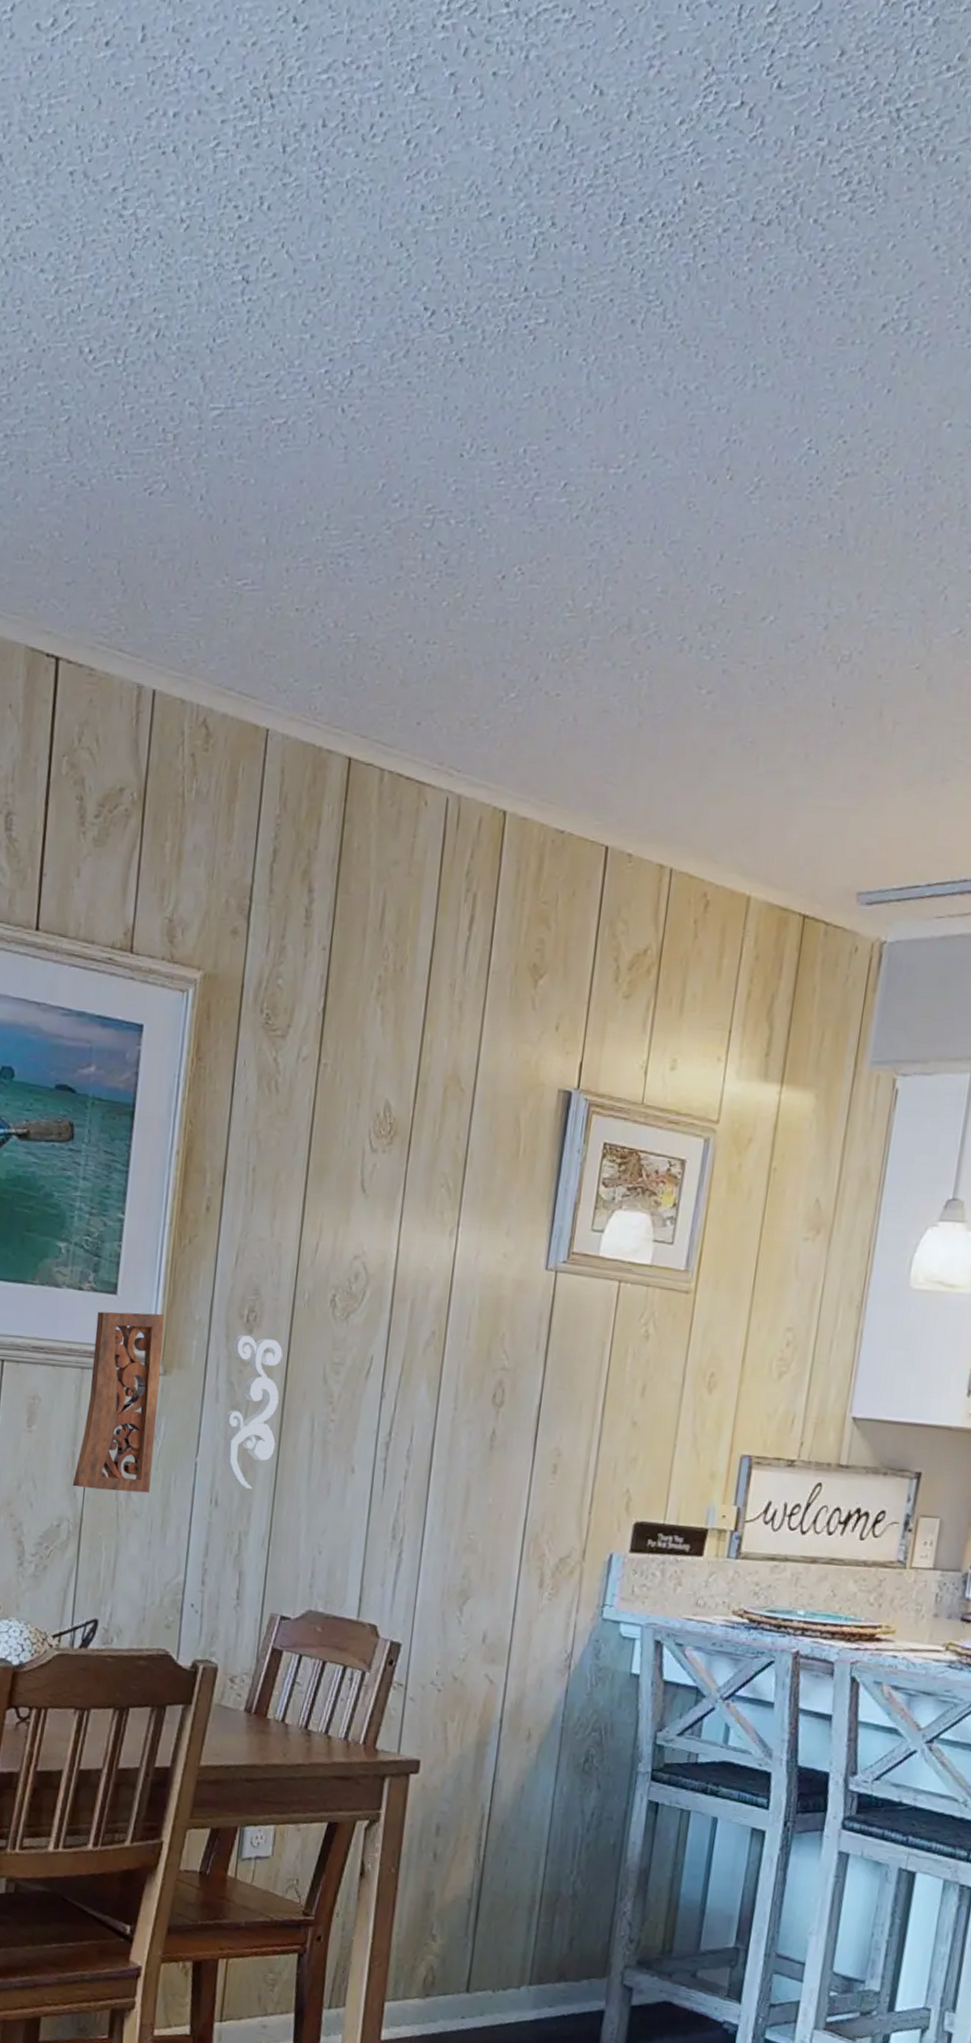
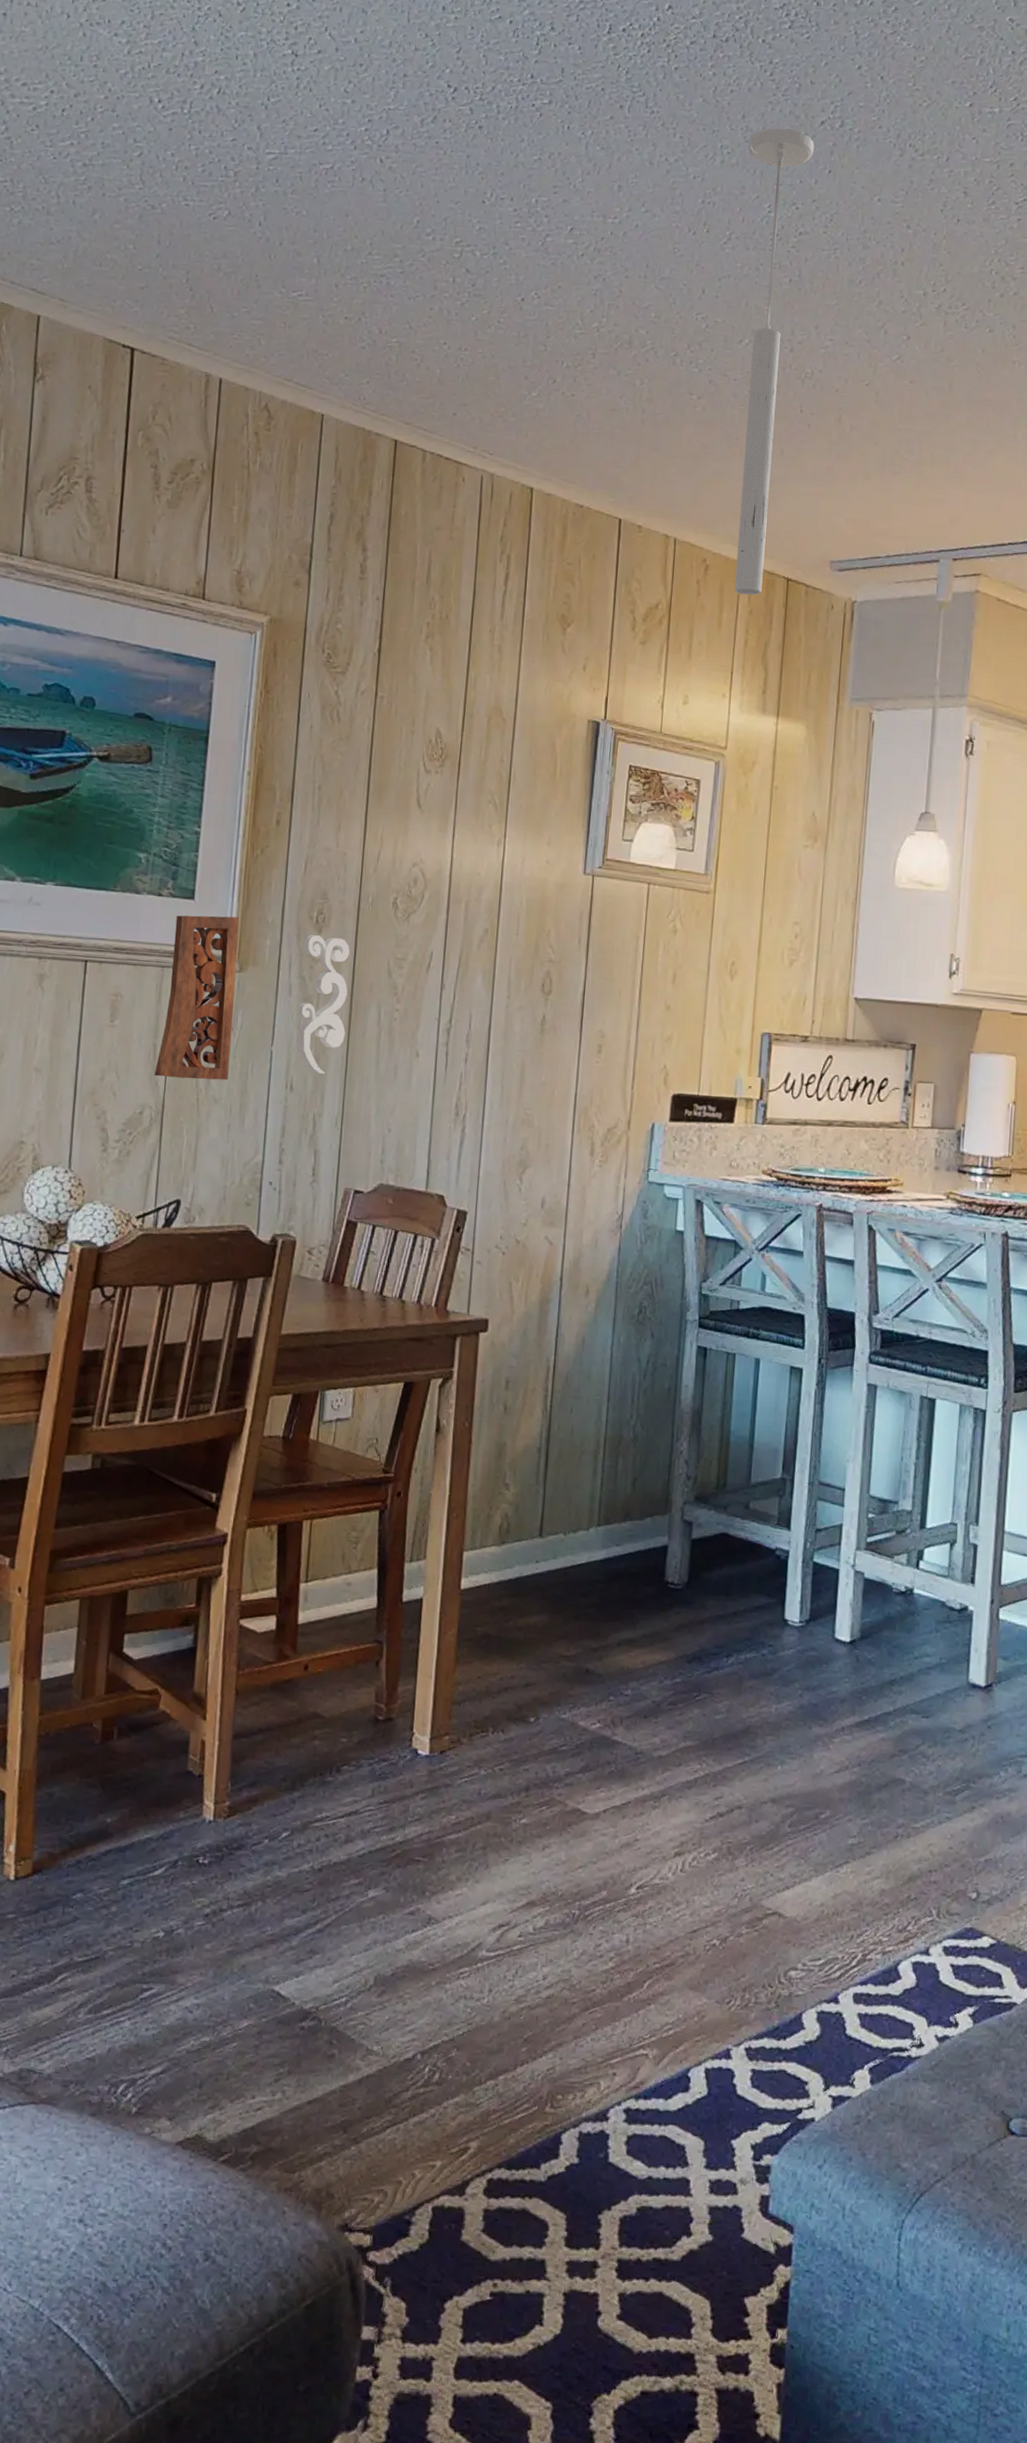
ceiling light: none [739,337,872,937] -> present [734,128,815,596]

